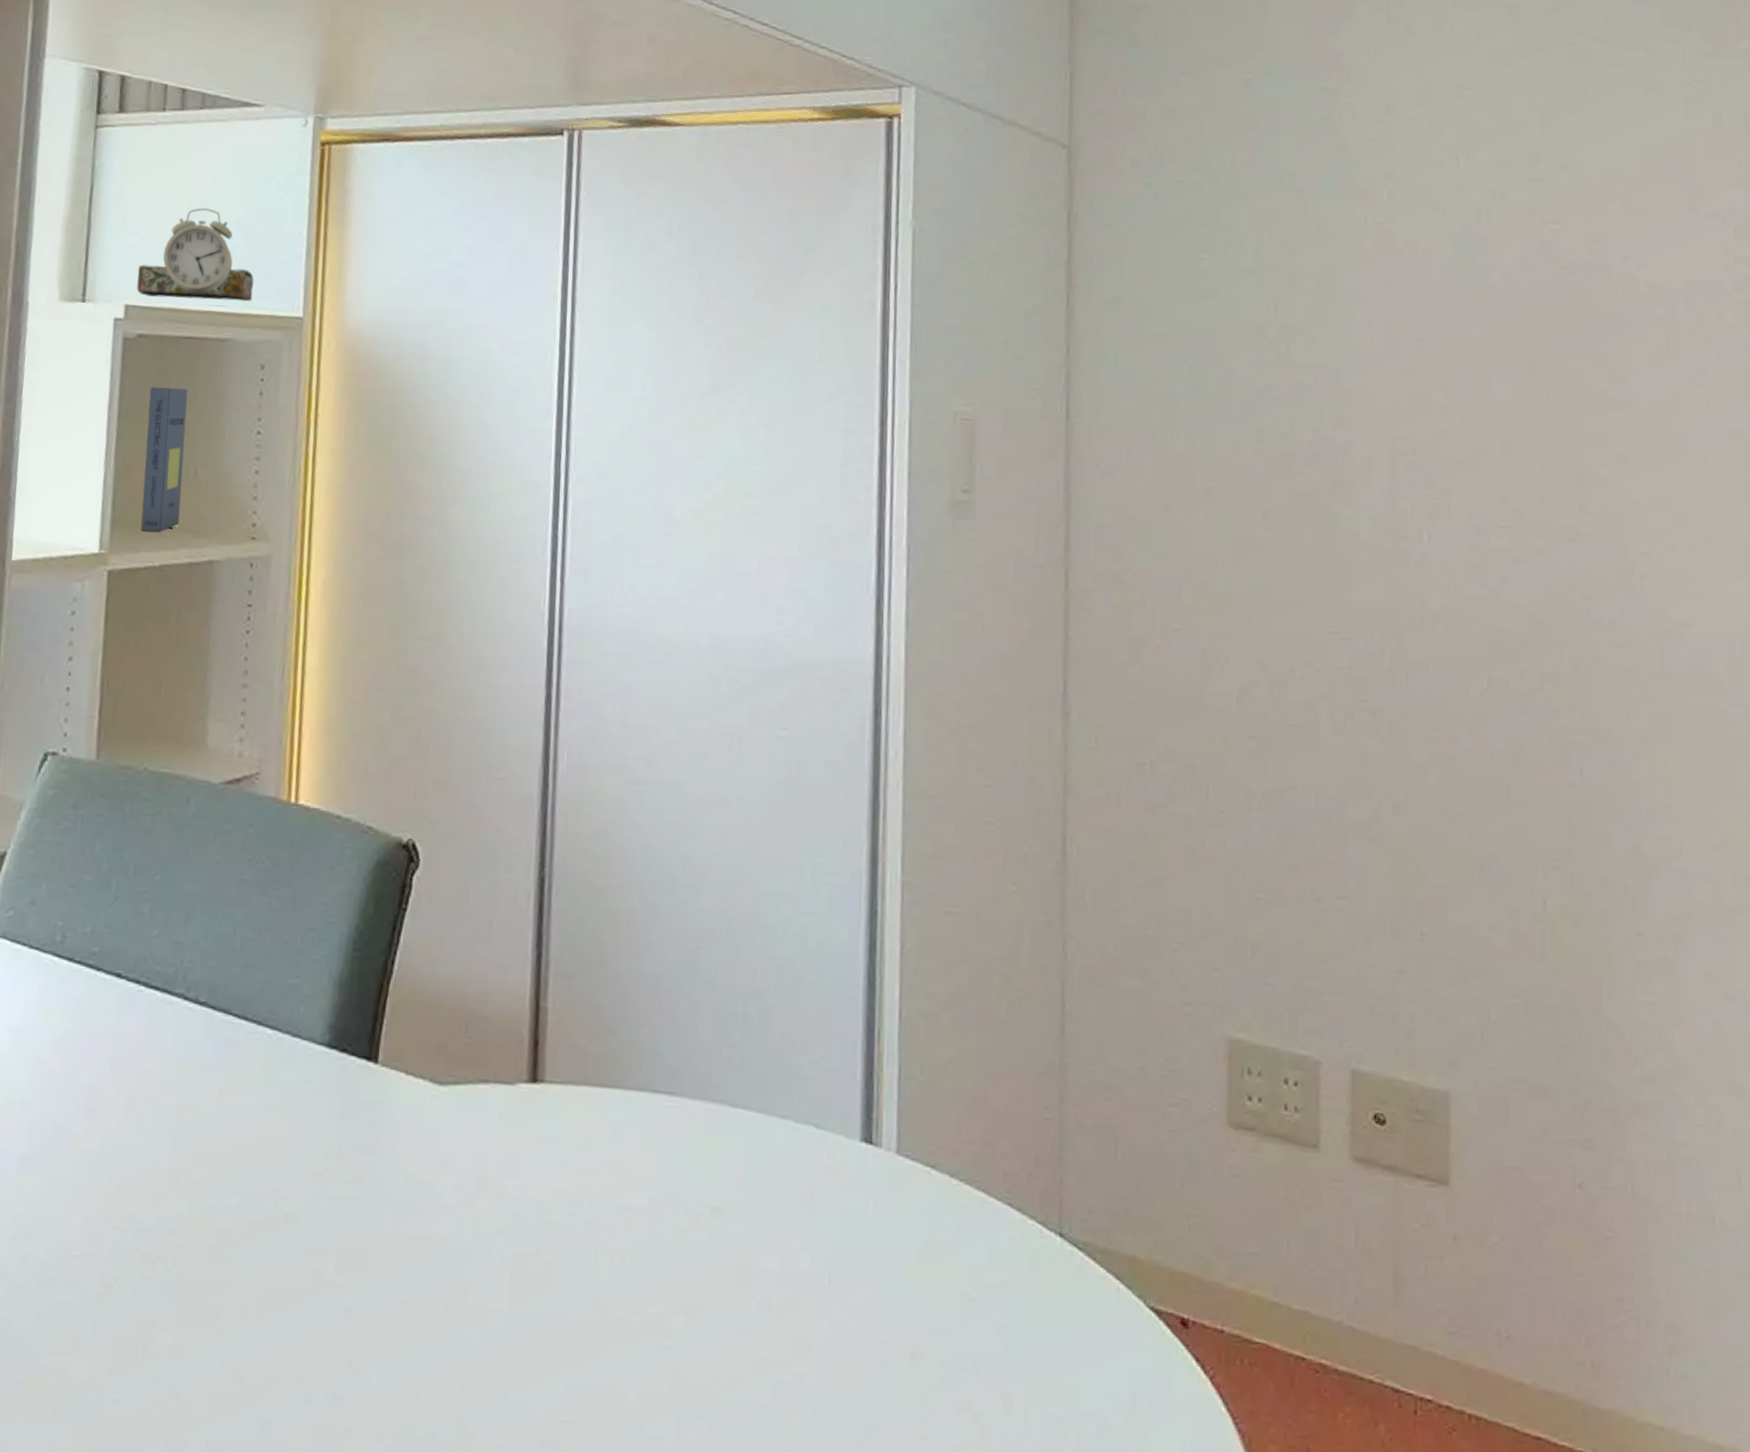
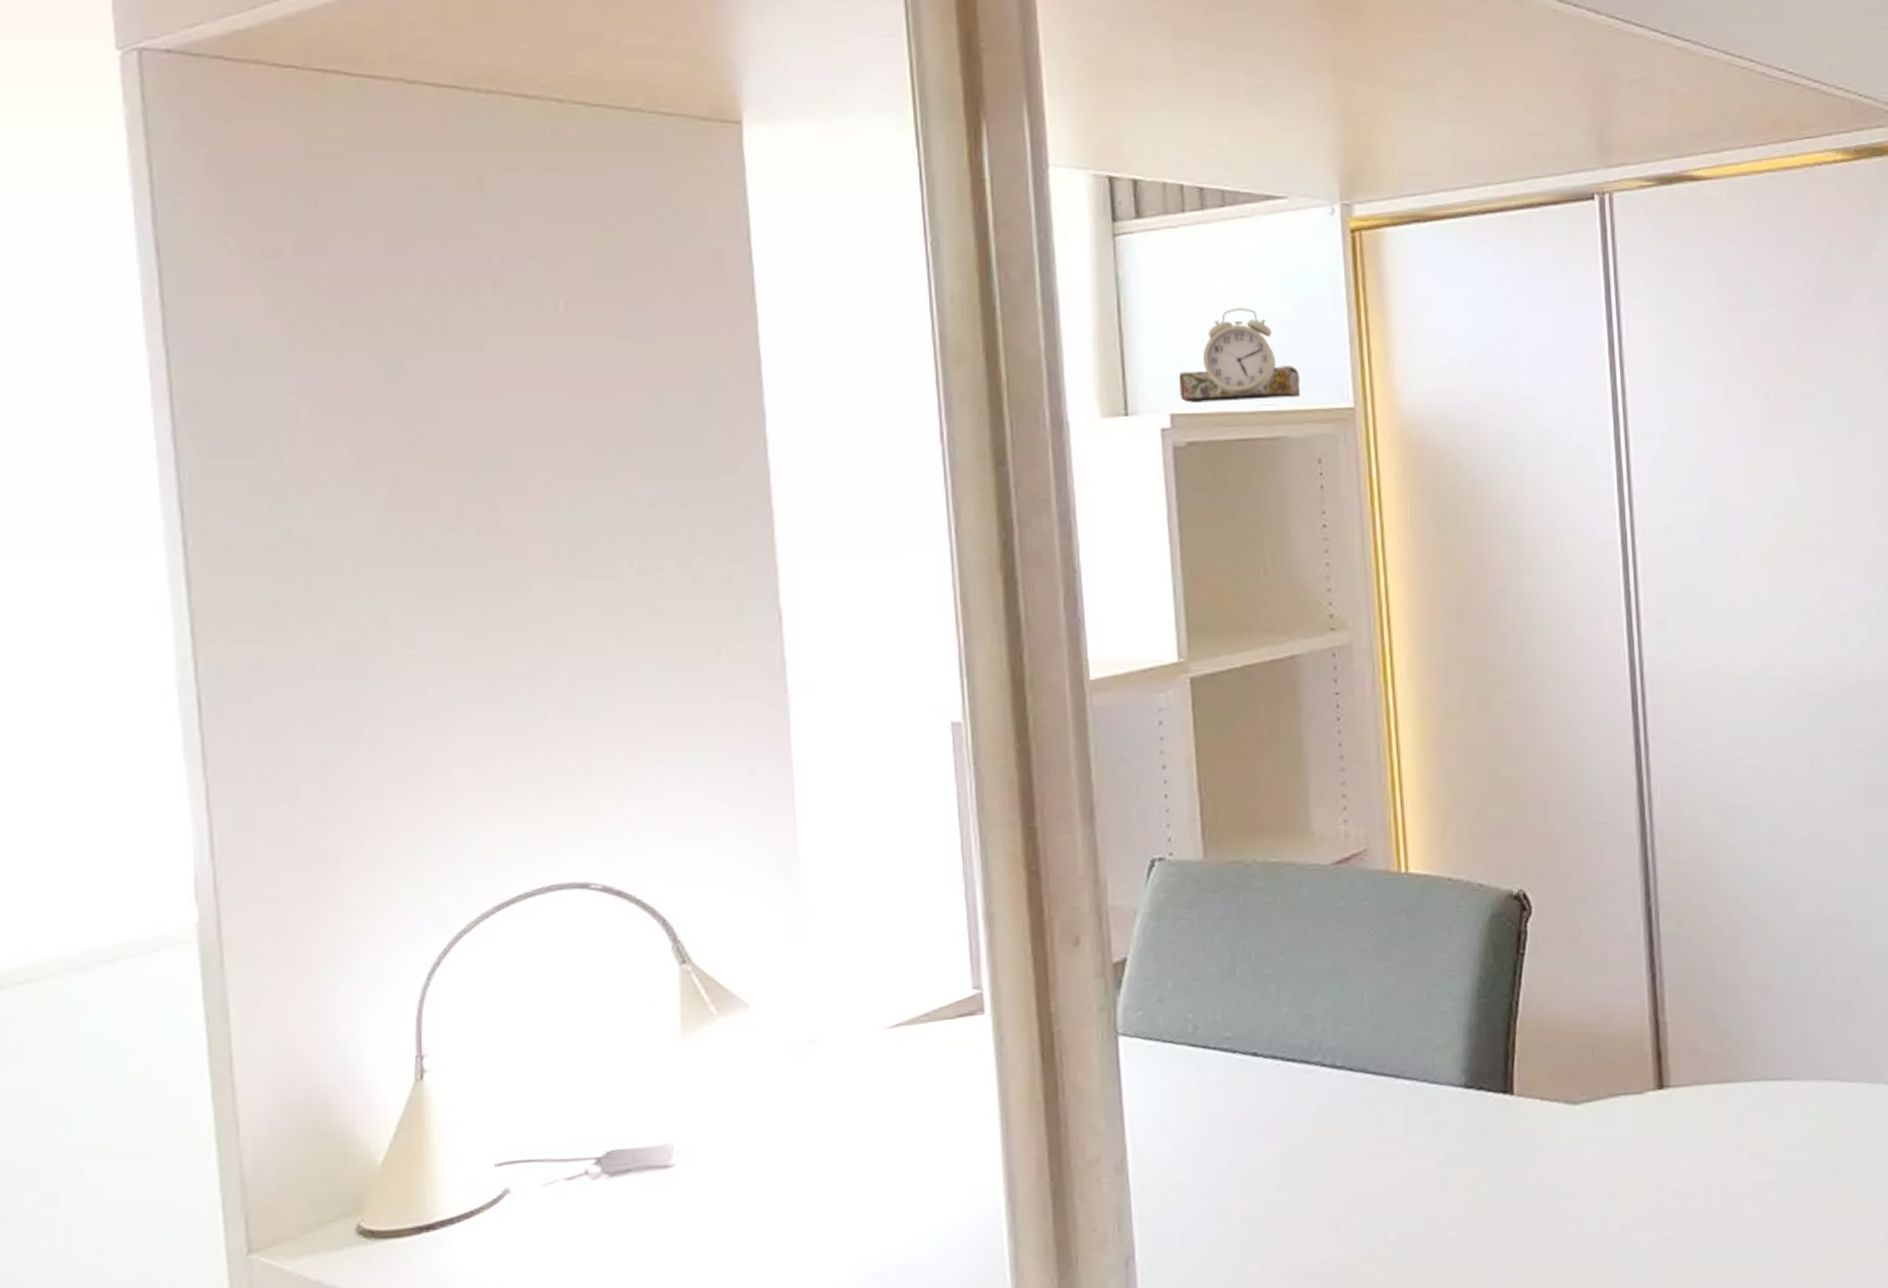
book: present [140,387,188,533] -> none [1208,490,1256,636]

